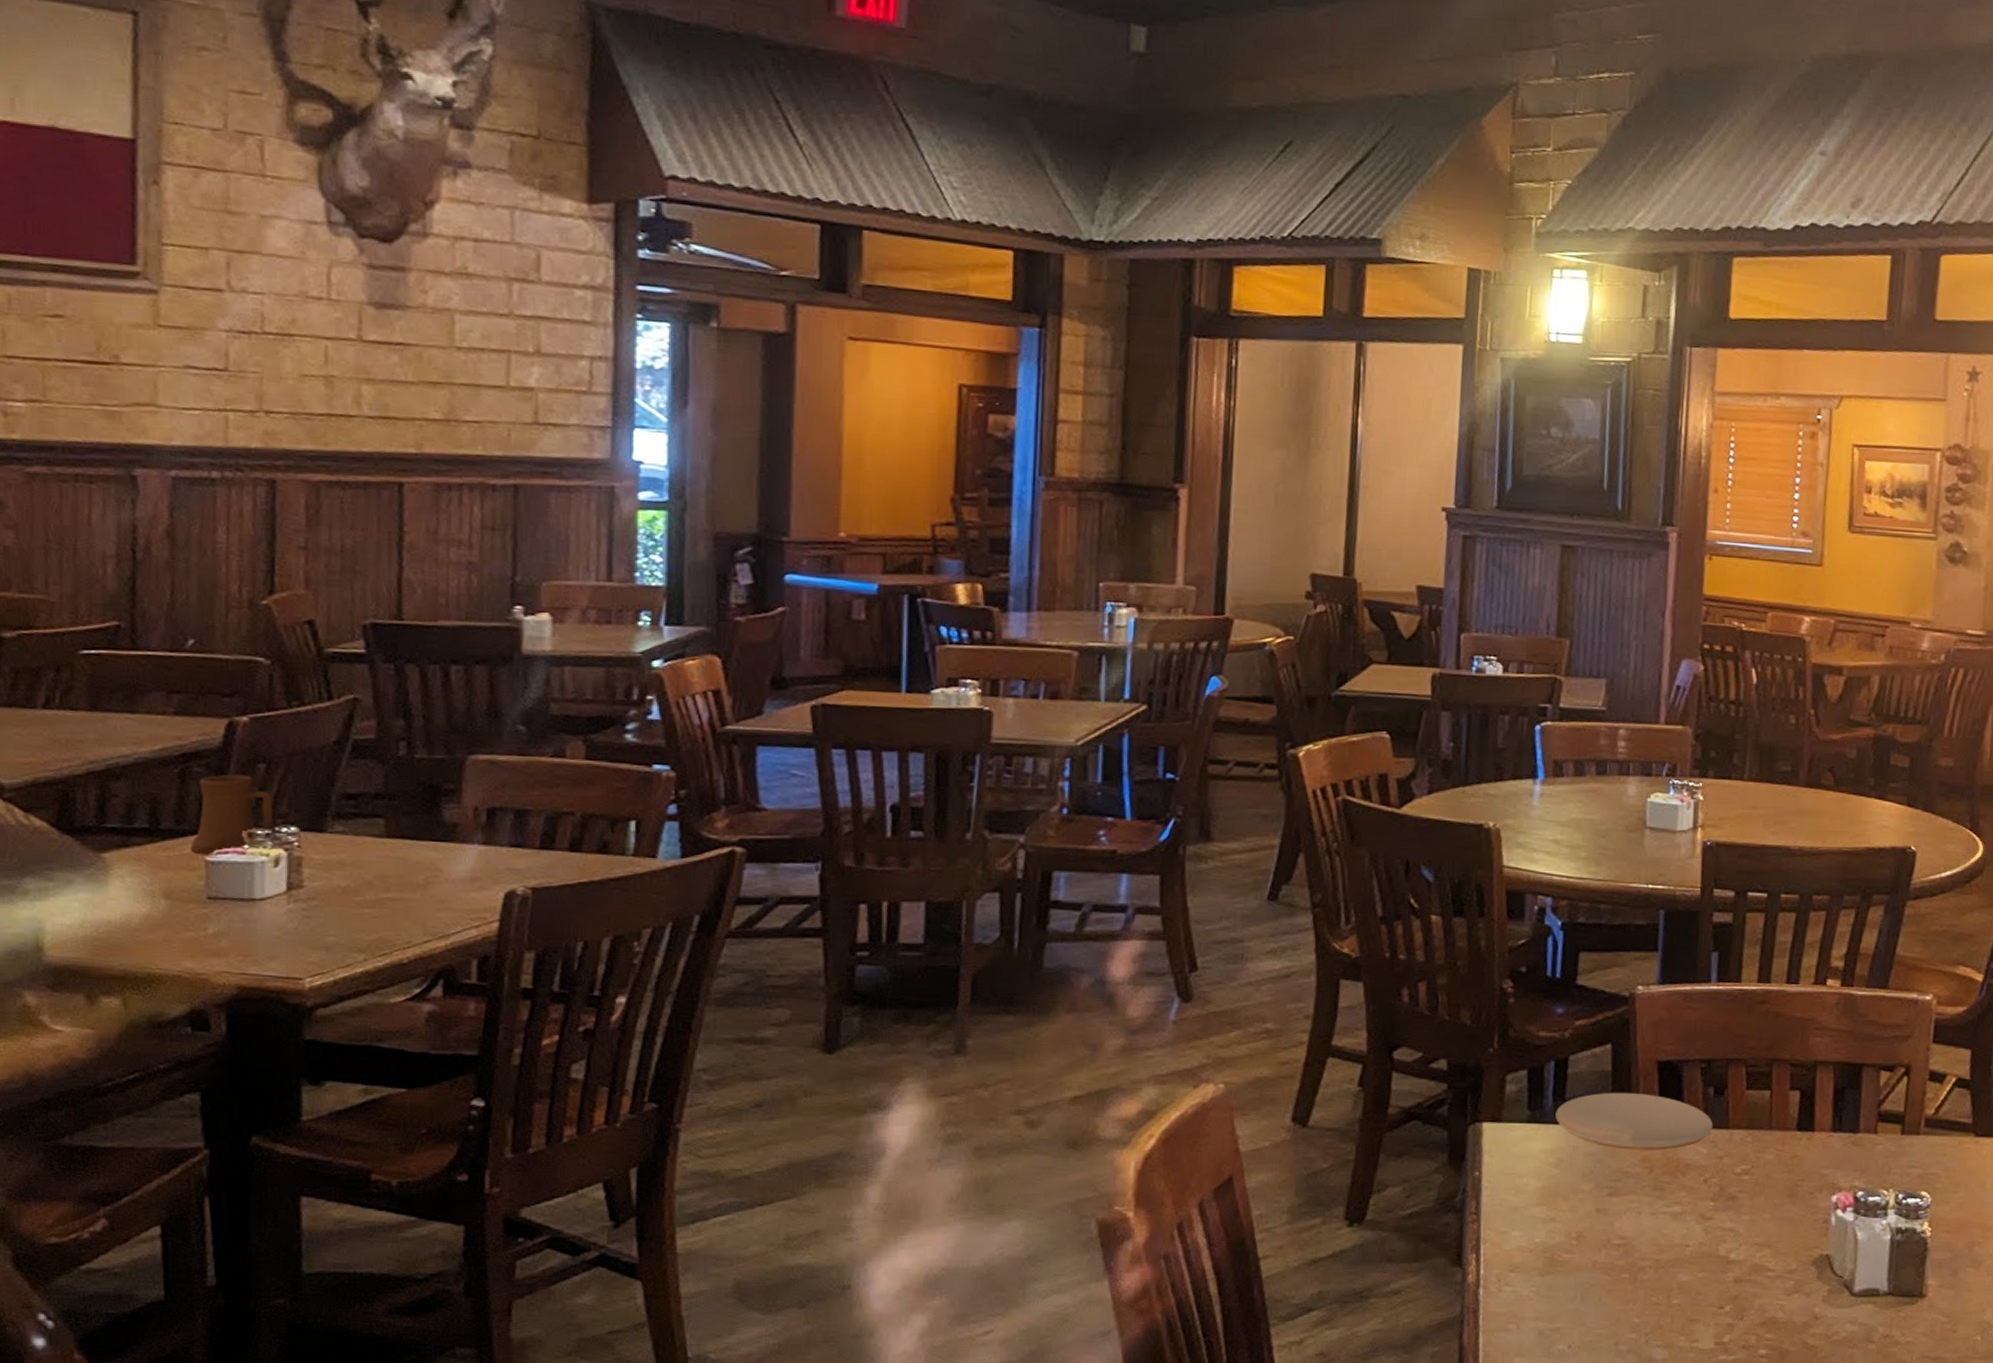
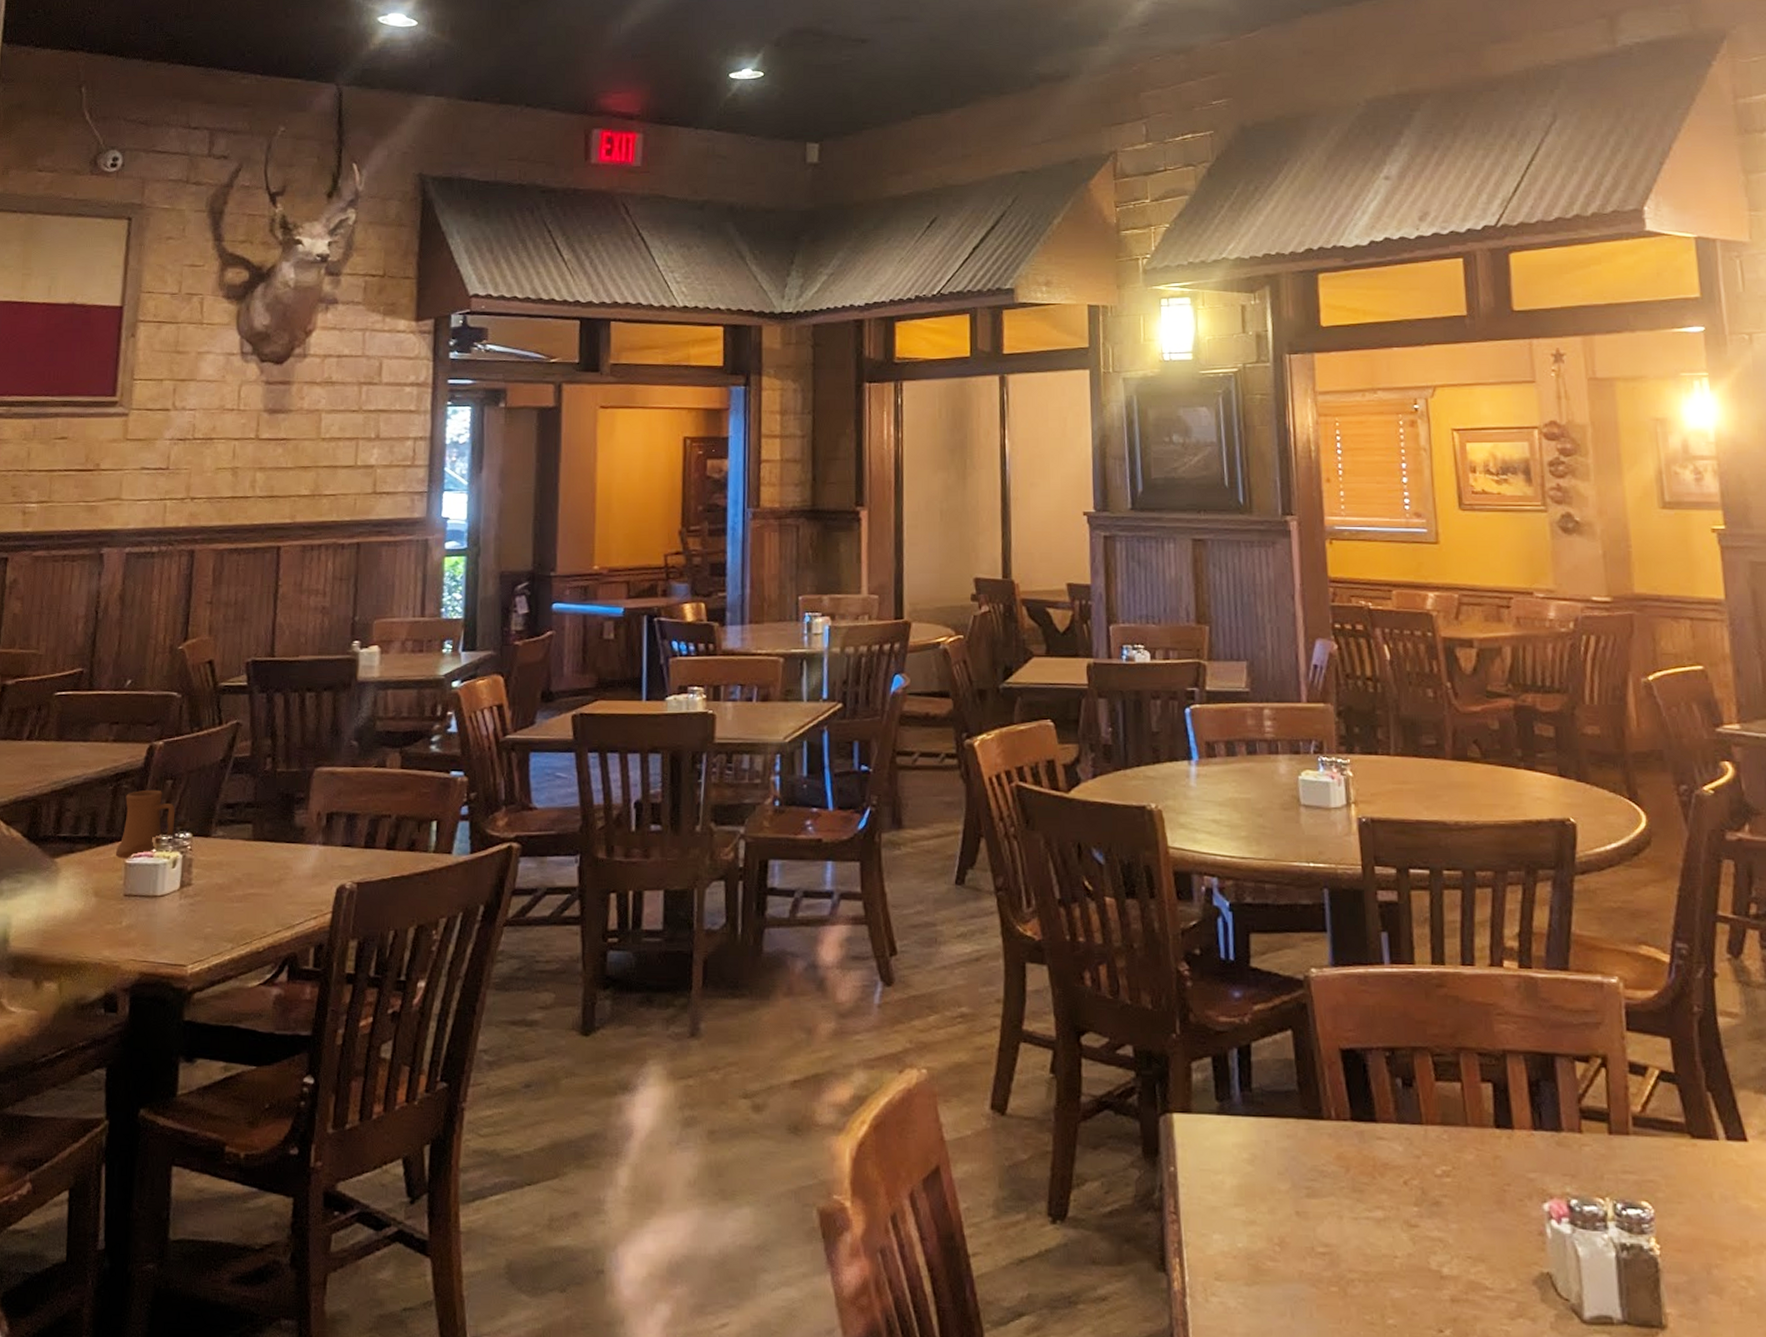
plate: present [1555,1092,1714,1150] -> none [1244,1082,1406,1147]

